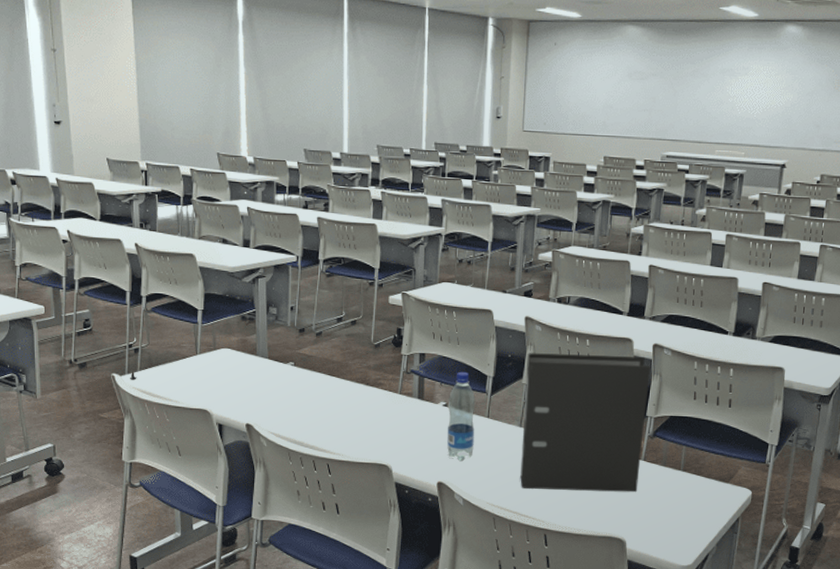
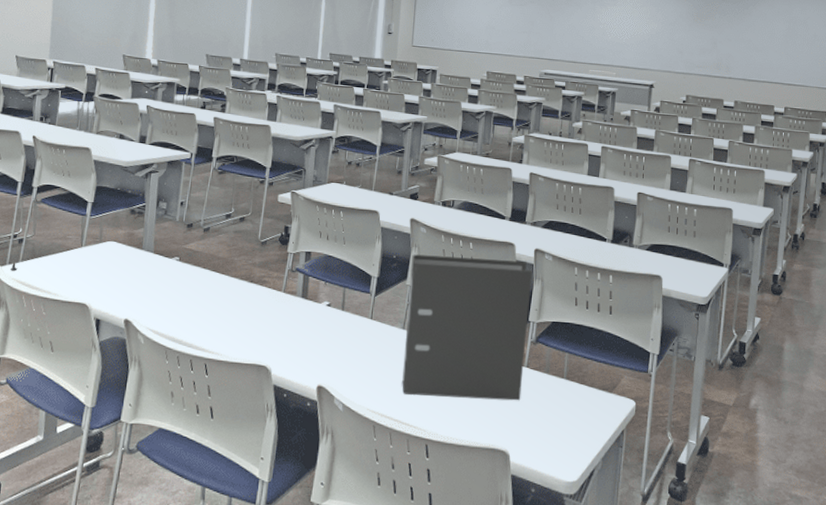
bottle: present [447,371,476,461] -> none [329,271,360,363]

